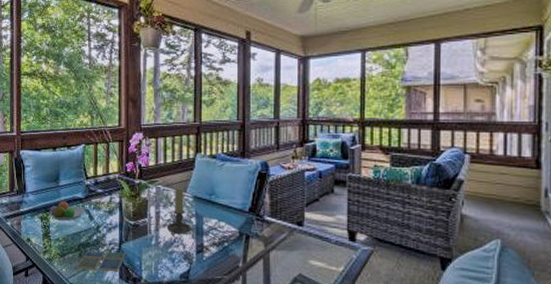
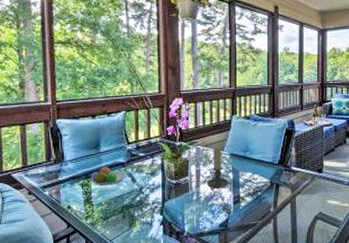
drink coaster: present [76,251,126,273] -> none [120,209,169,230]

